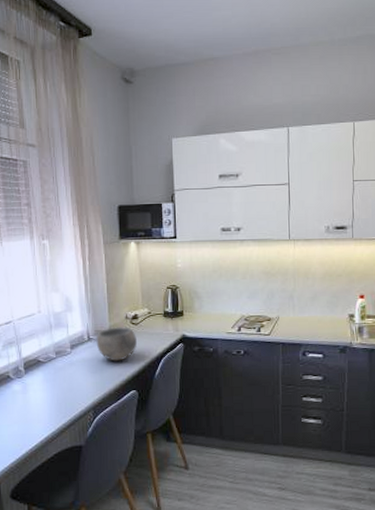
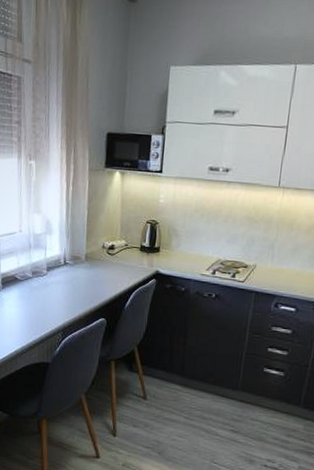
bowl: present [96,327,137,362] -> none [71,255,111,289]

